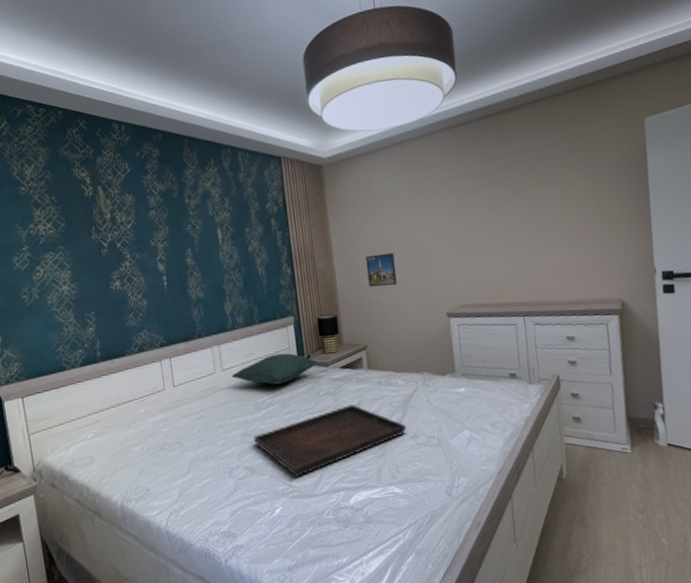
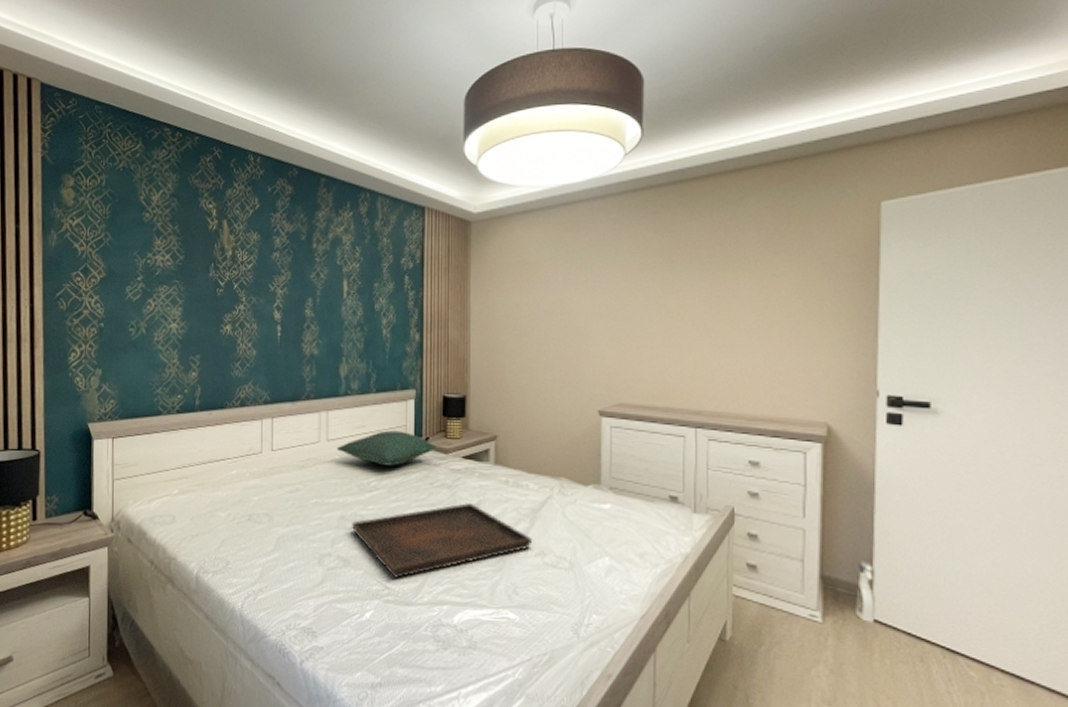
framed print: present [366,252,397,287] -> none [508,330,542,369]

